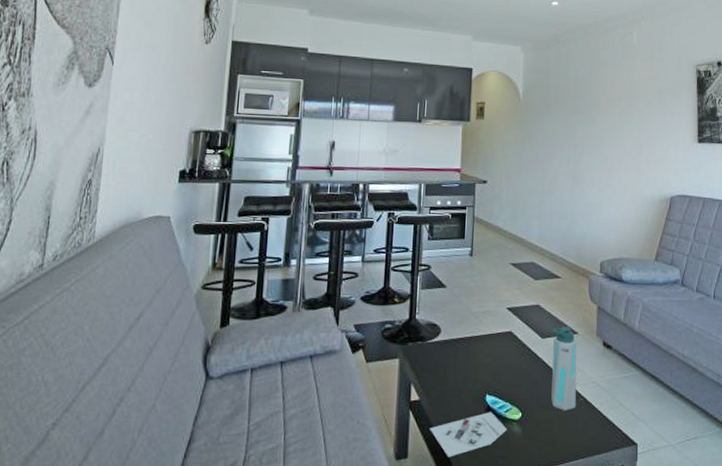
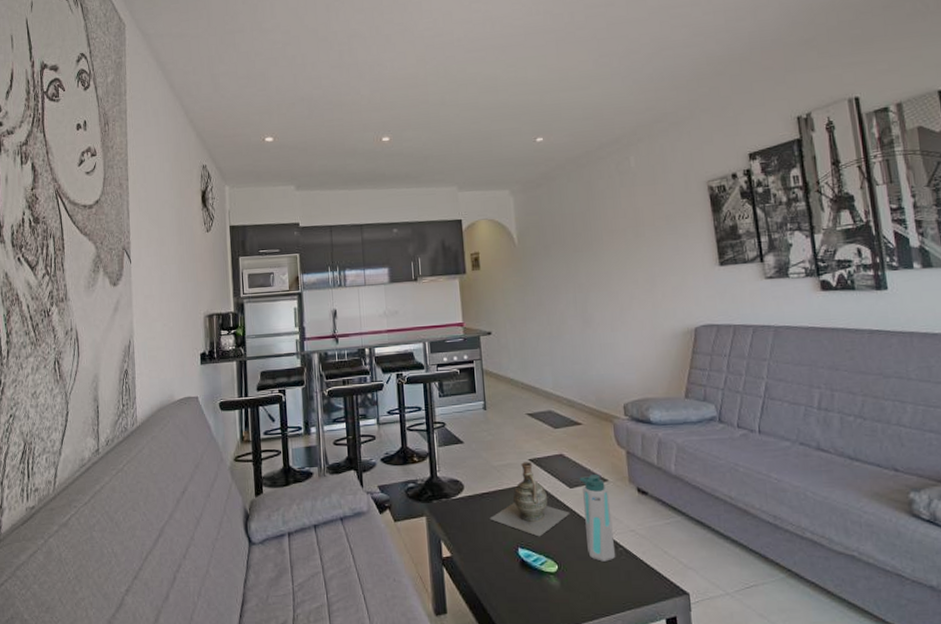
architectural model: present [430,412,507,457] -> none [465,565,545,612]
ceramic jug: none [462,310,540,384] -> present [489,462,570,537]

